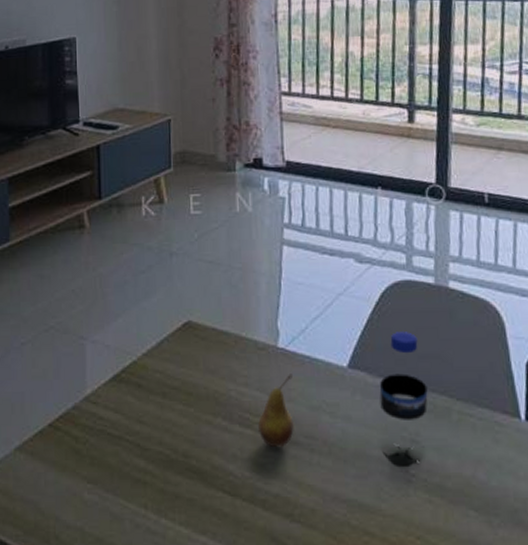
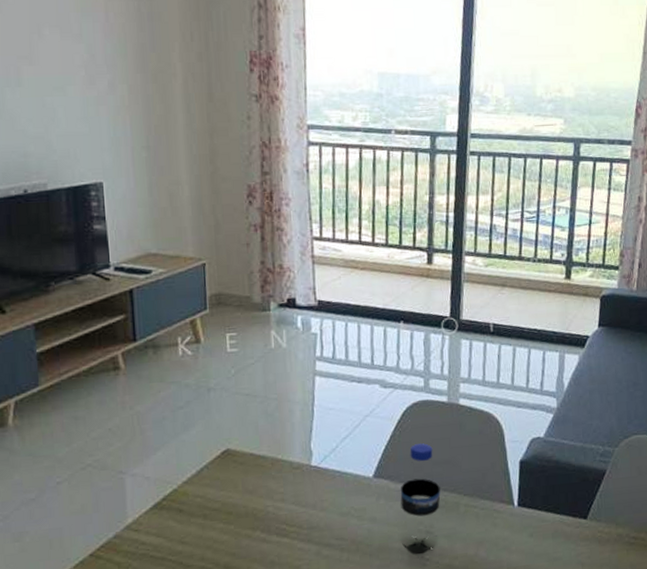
fruit: present [258,374,294,448] -> none [294,487,326,551]

